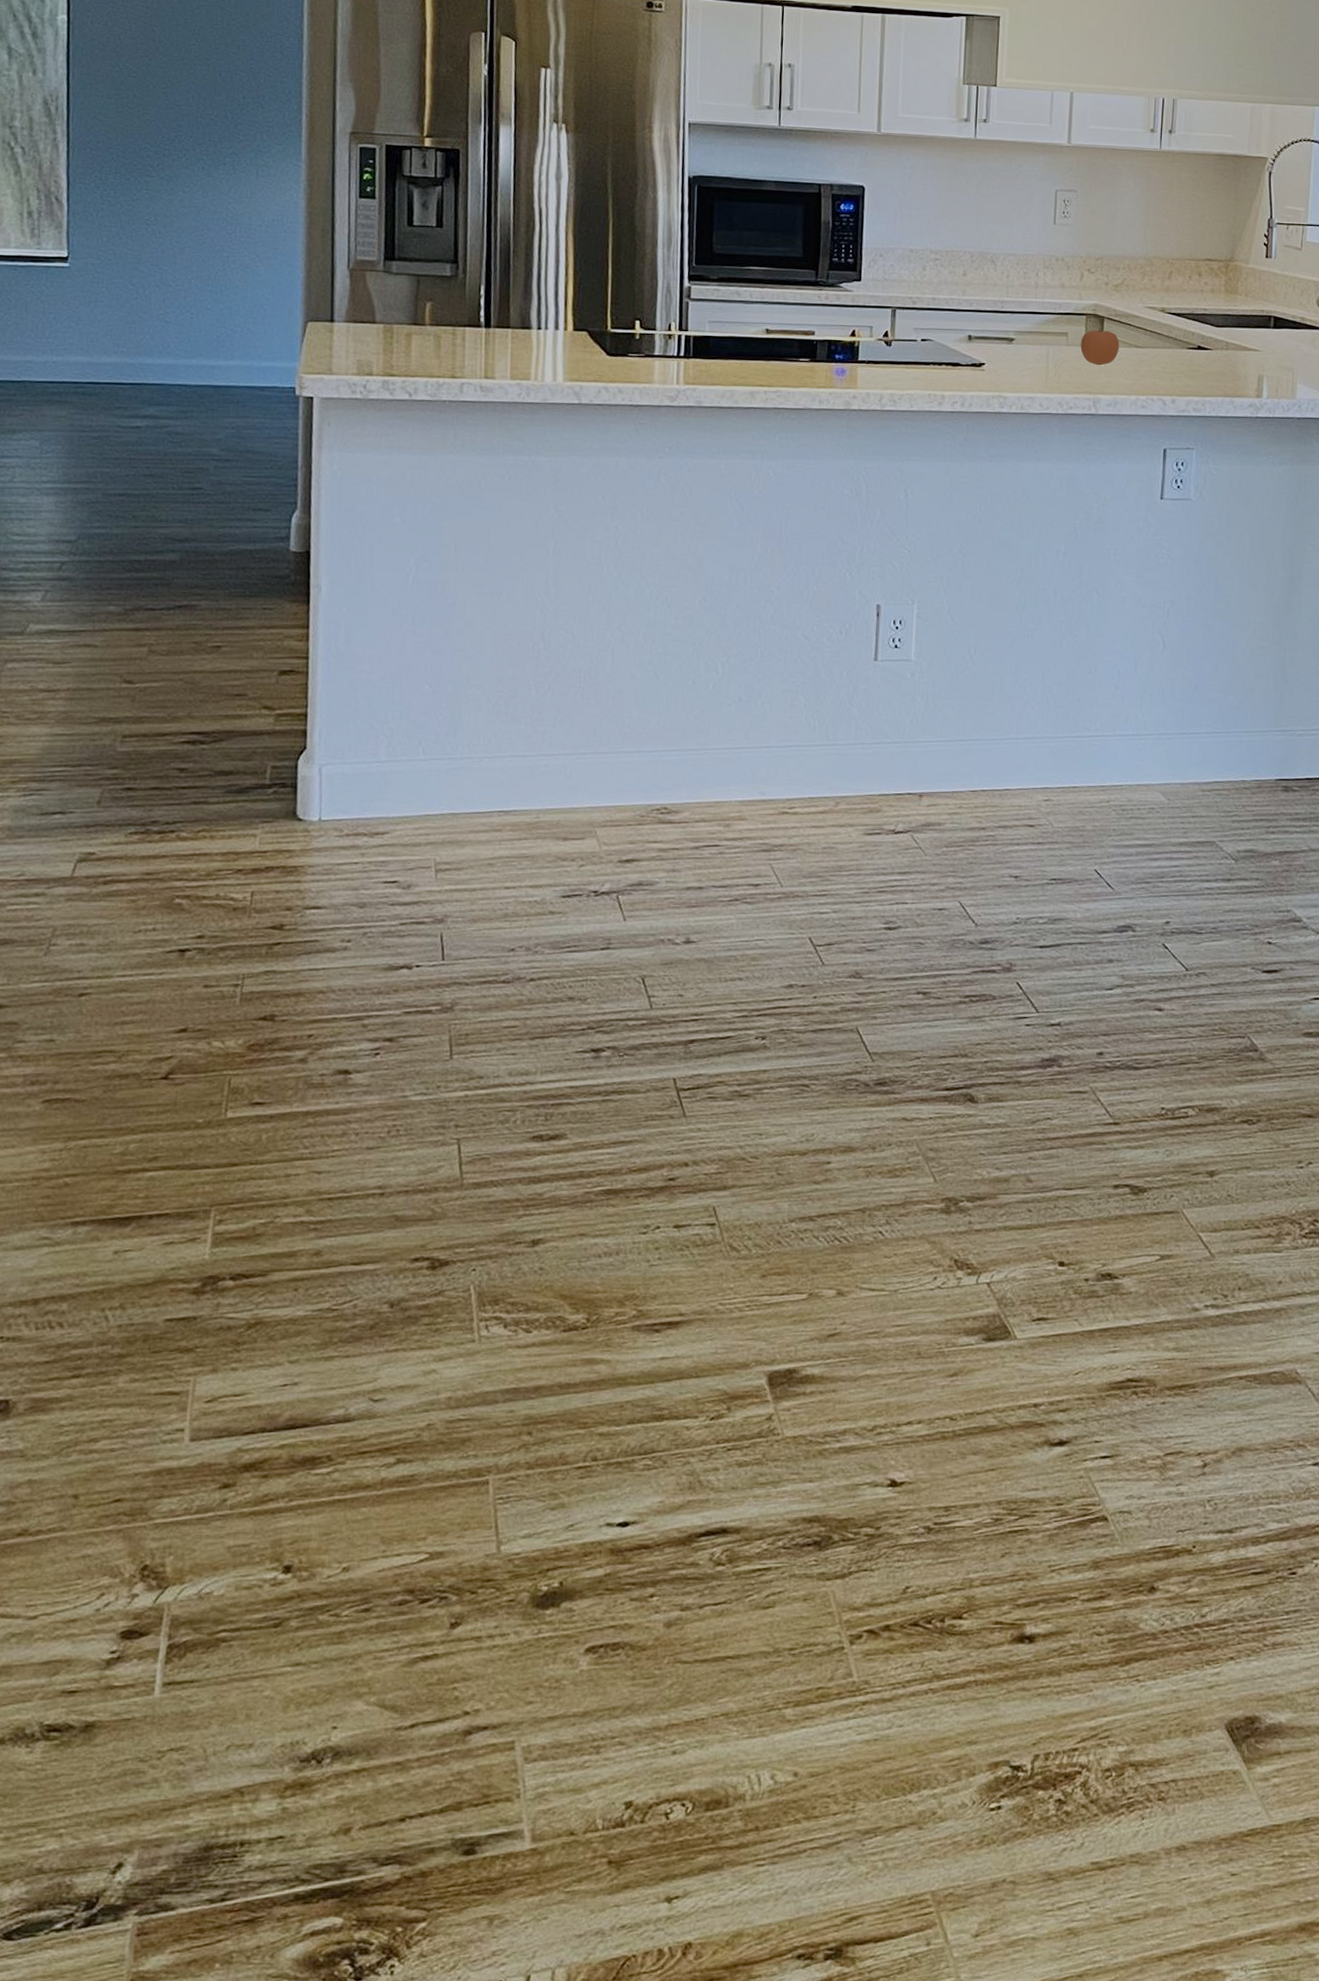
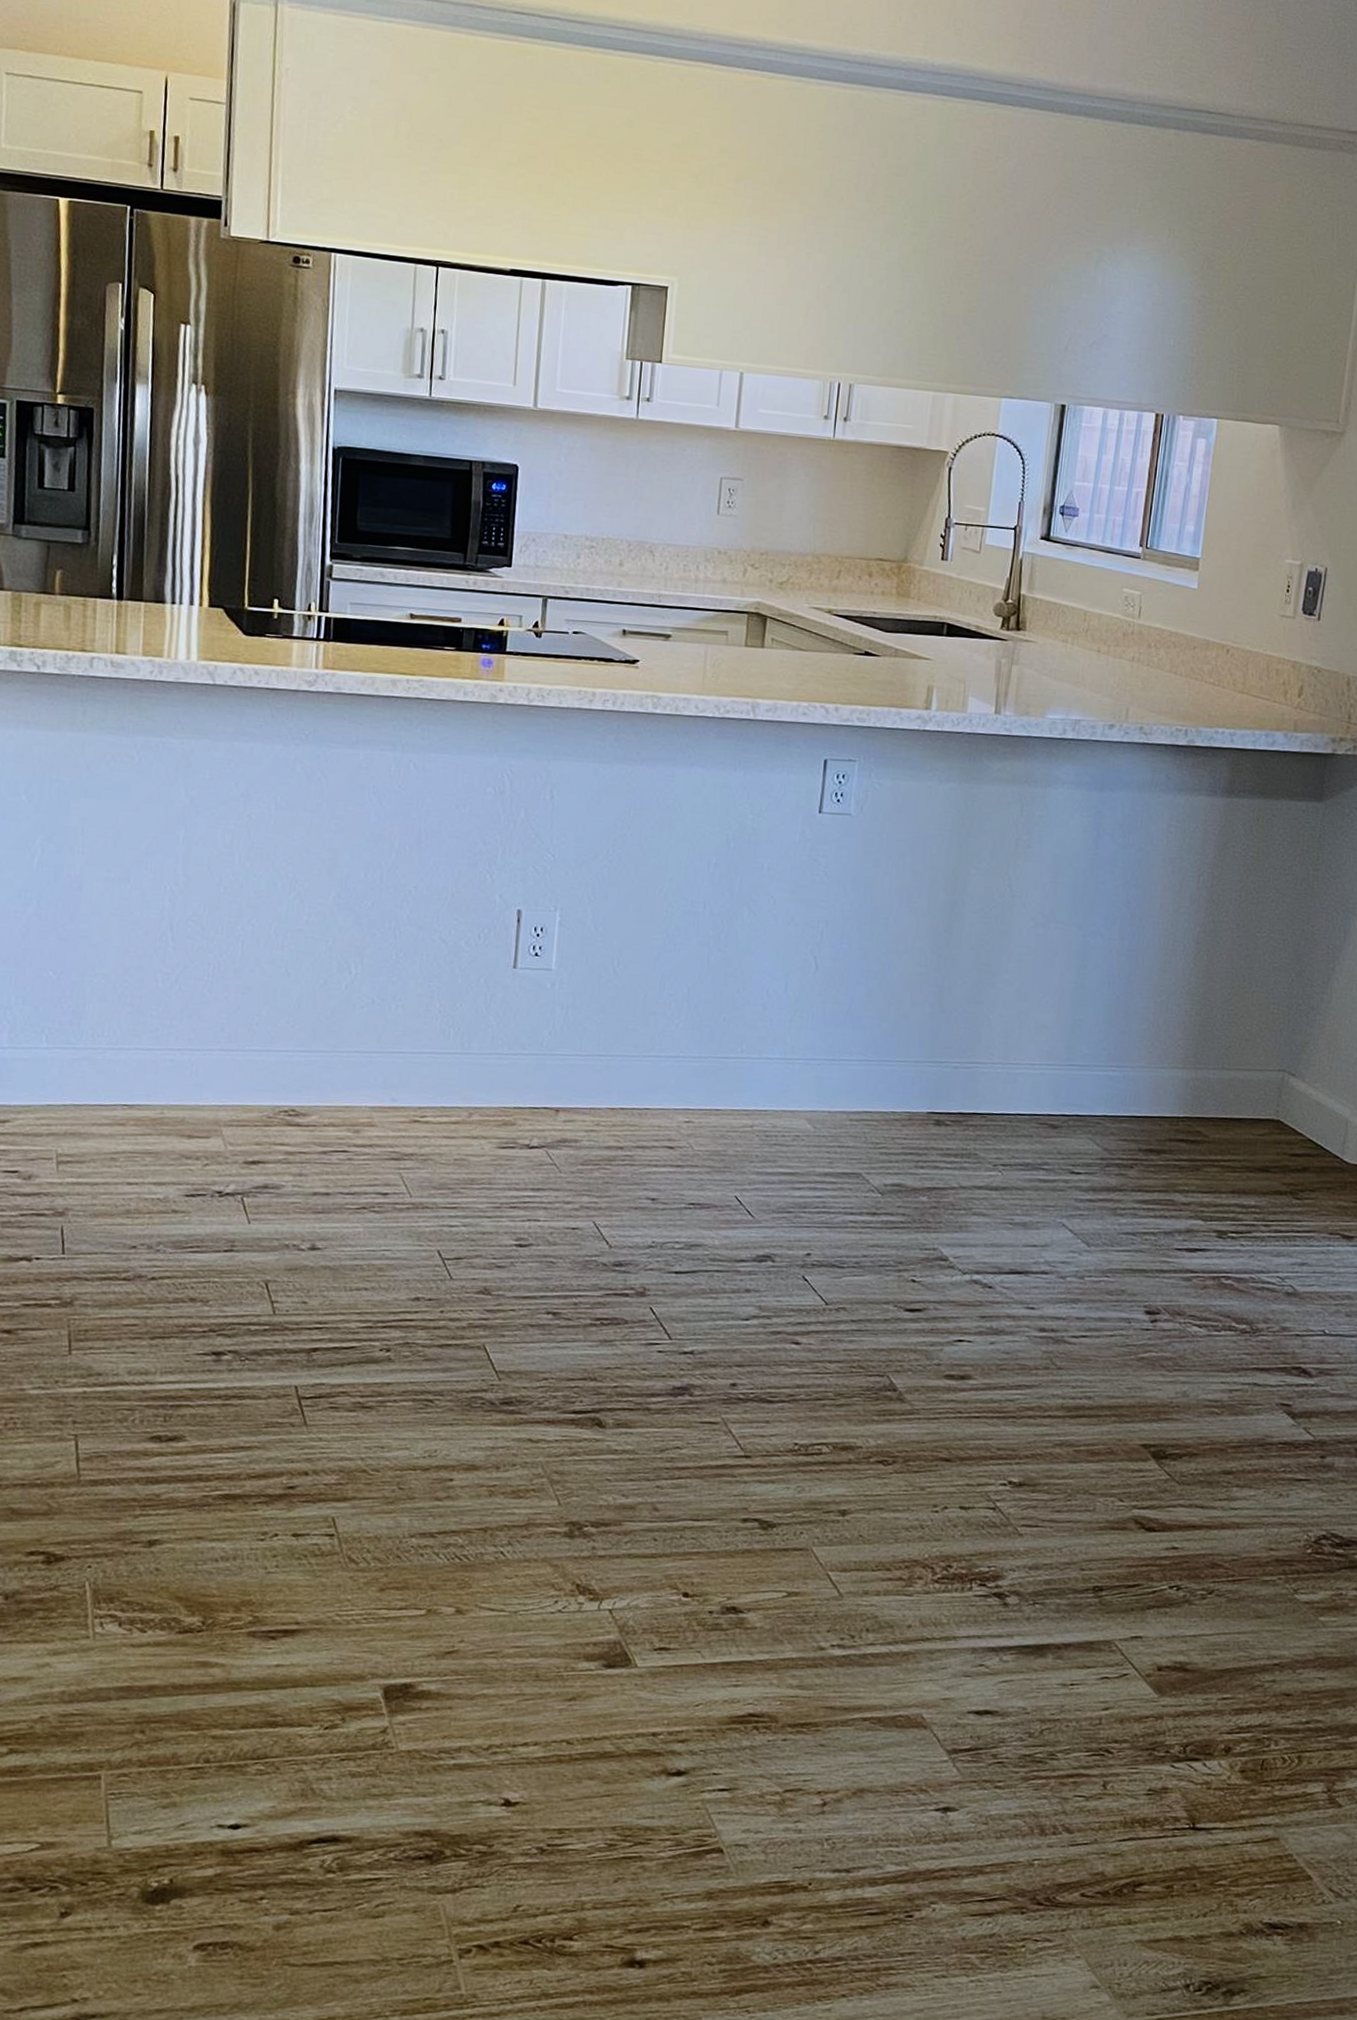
fruit: present [1080,329,1119,366] -> none [740,628,782,668]

